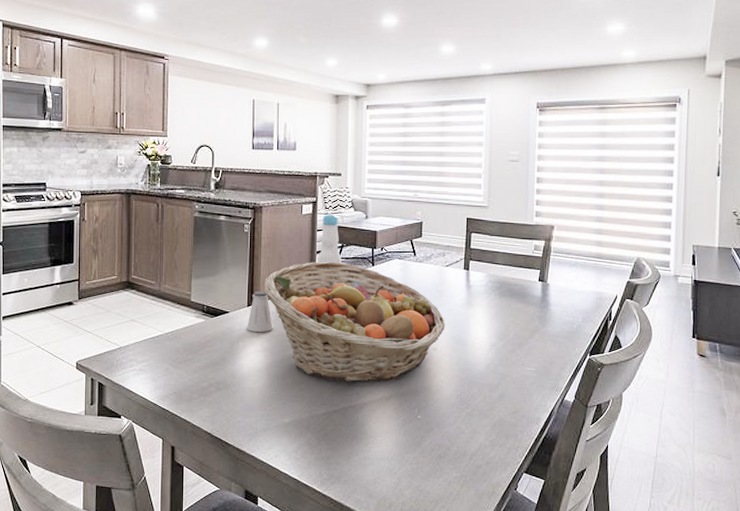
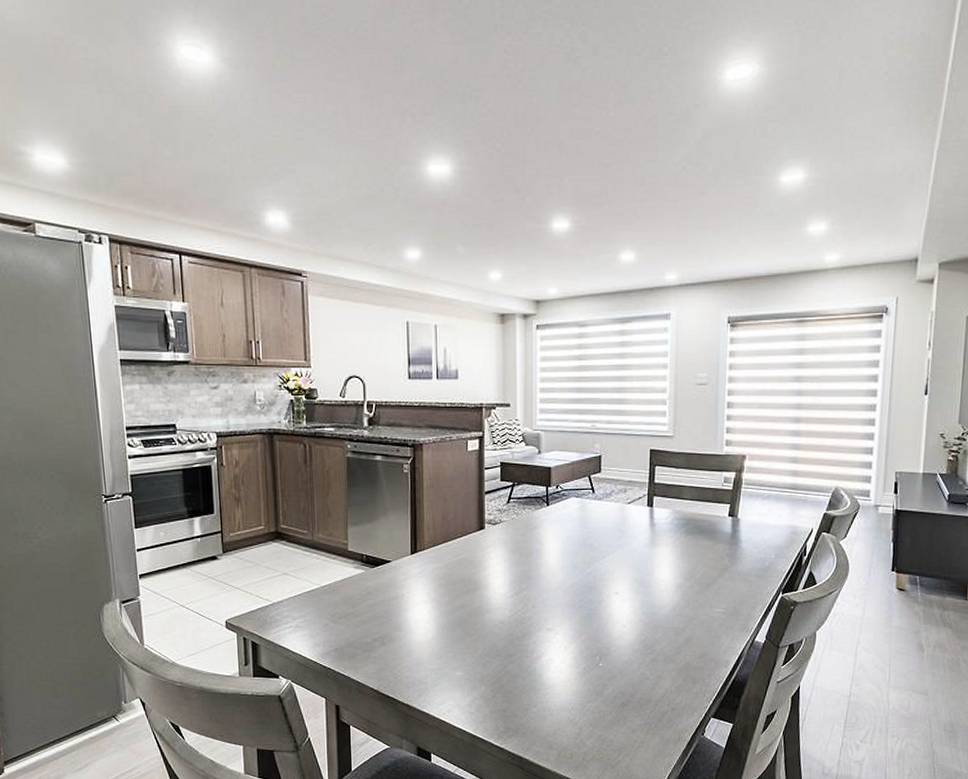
saltshaker: present [247,290,273,332] -> none [411,536,440,581]
fruit basket: present [264,261,445,383] -> none [428,502,627,632]
bottle: present [317,212,342,264] -> none [486,448,513,505]

